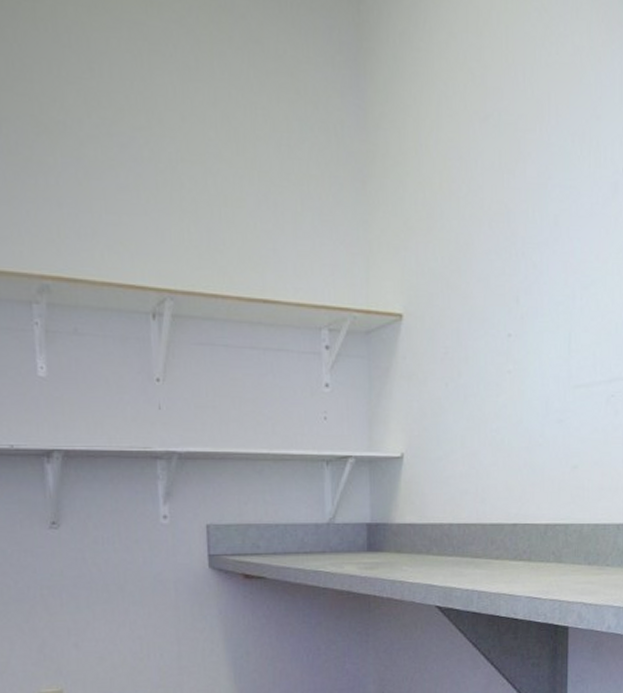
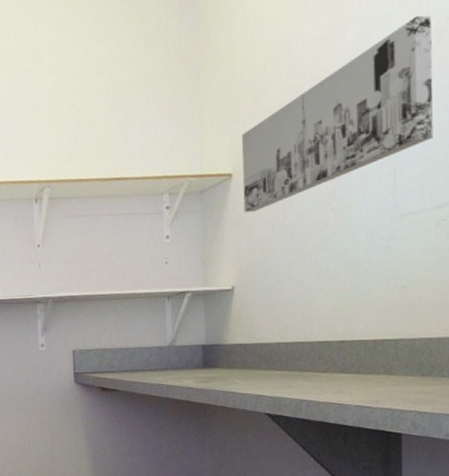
wall art: none [413,161,608,364] -> present [241,15,433,212]

